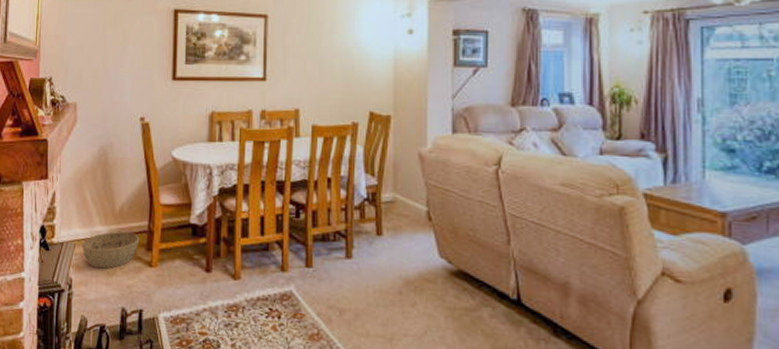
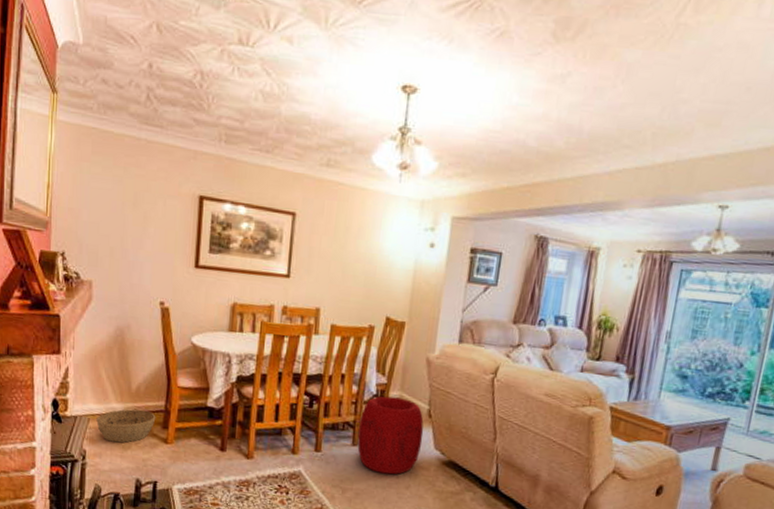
pouf: none [350,199,425,291] -> present [357,396,424,475]

